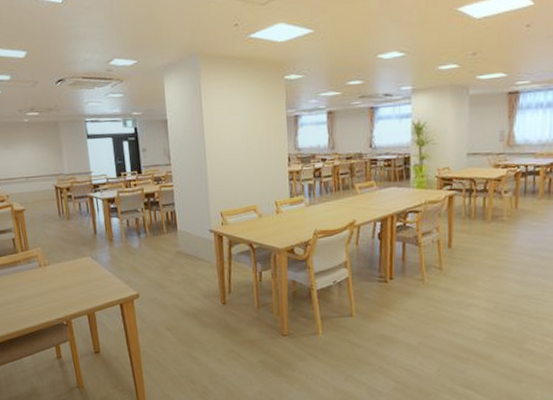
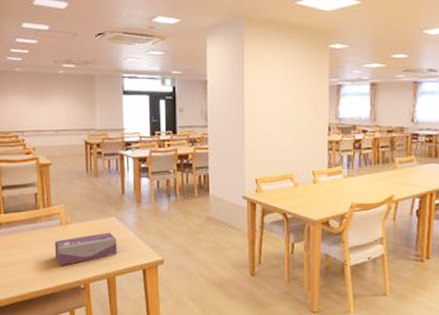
tissue box: none [35,271,95,305] -> present [54,232,117,266]

